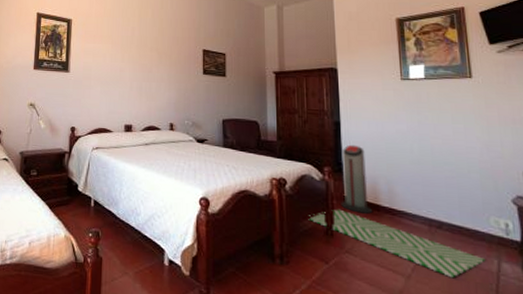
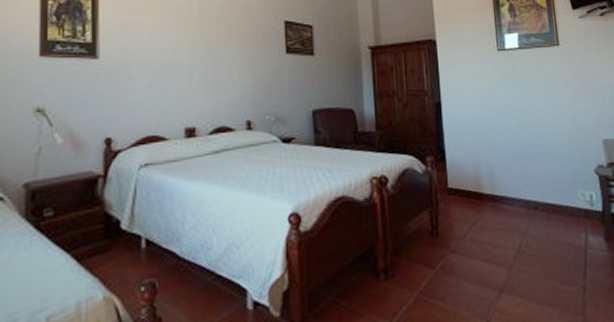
rug: present [308,209,486,279] -> none [412,203,575,261]
air purifier: present [341,144,372,214] -> none [444,127,475,205]

